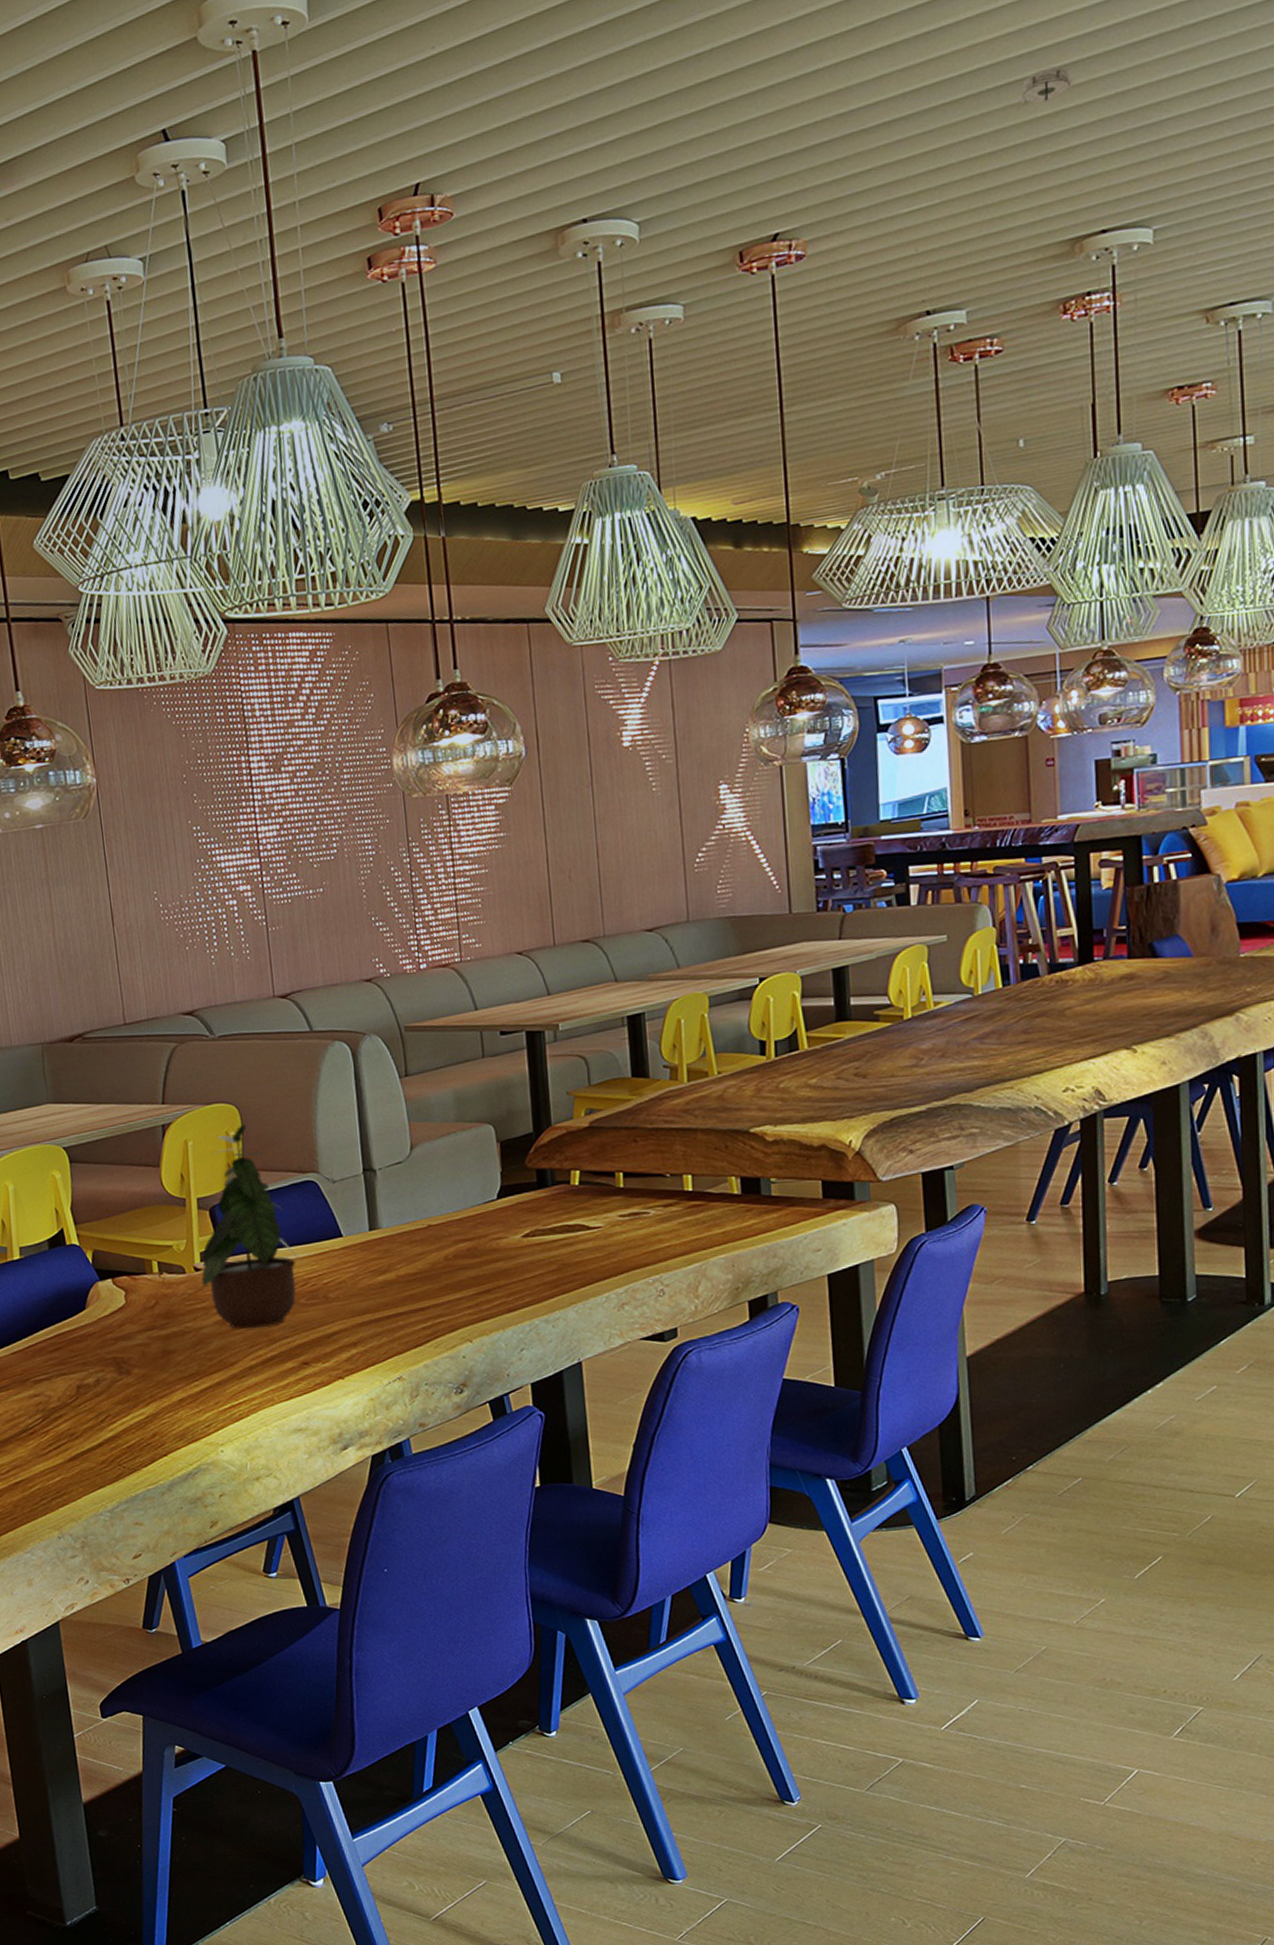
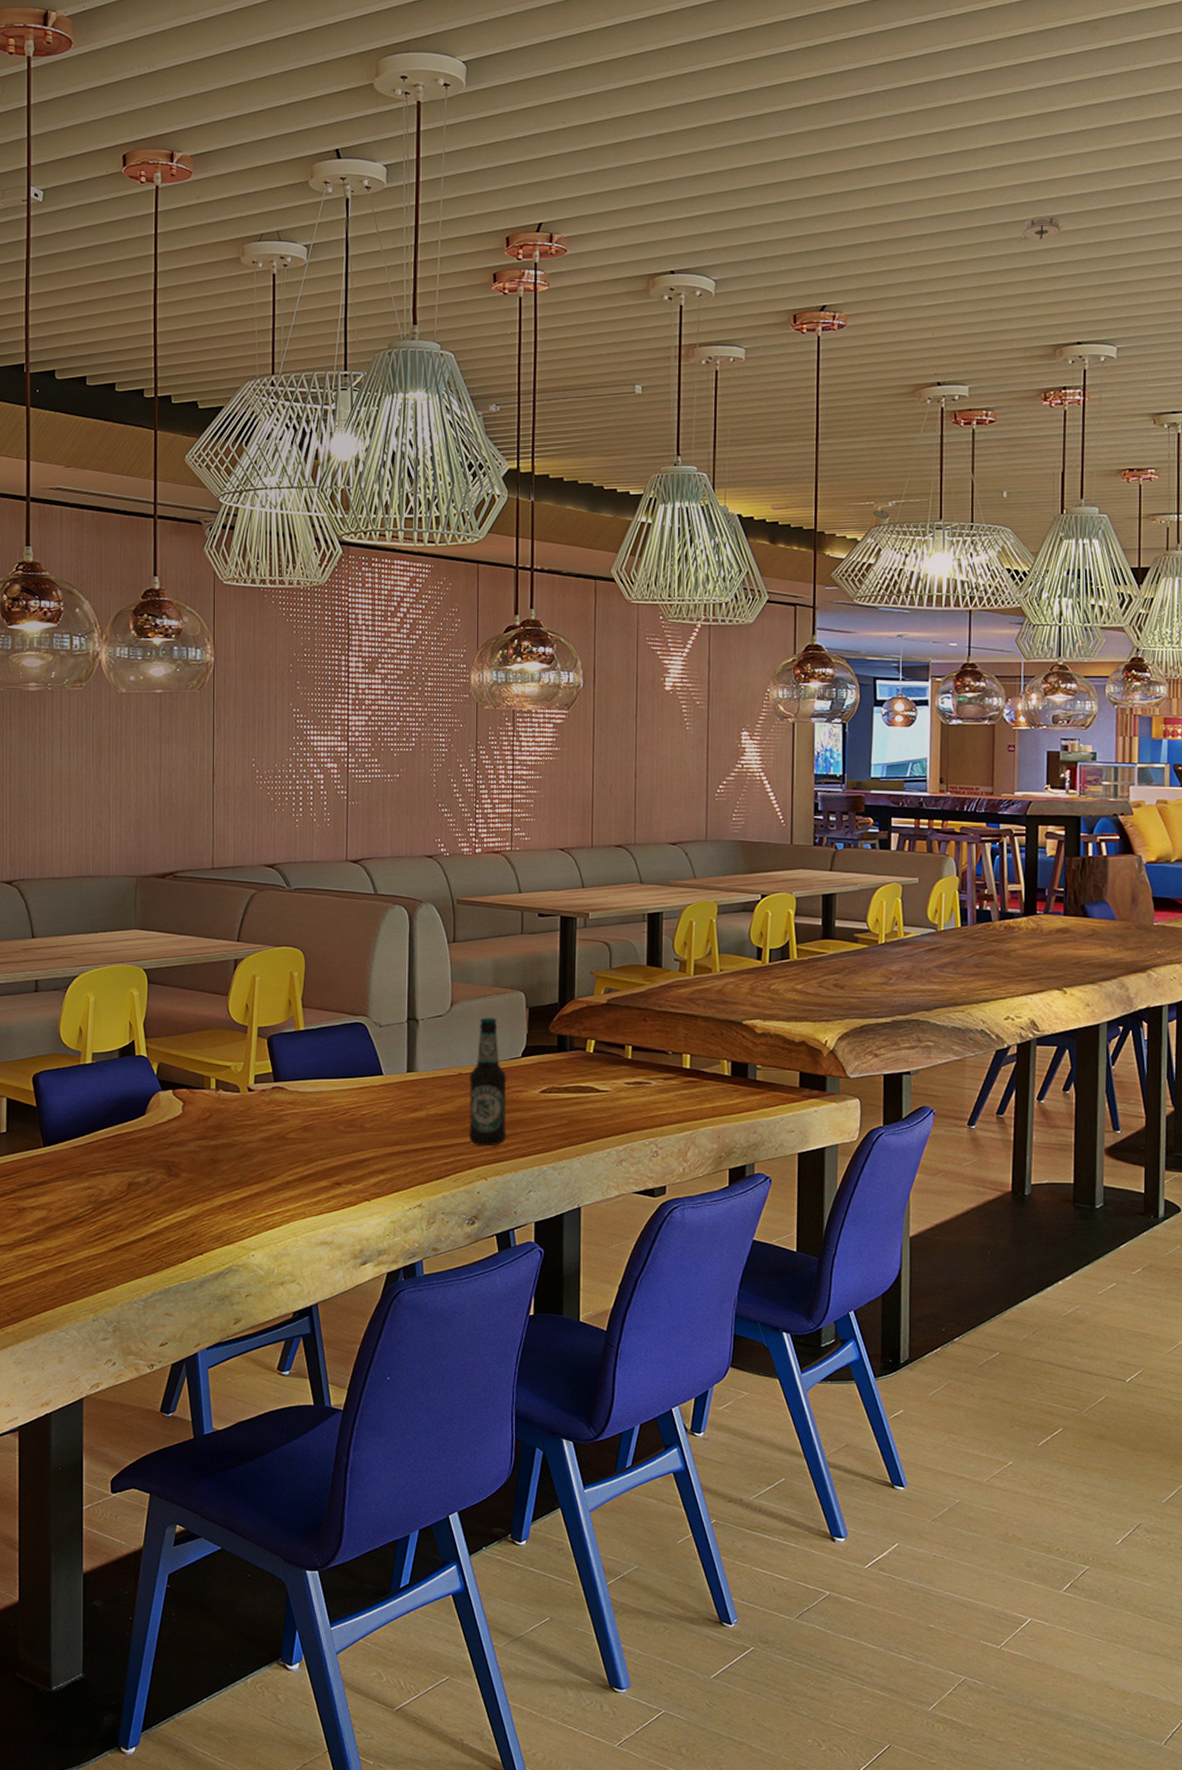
potted plant: present [201,1124,303,1329] -> none [252,967,346,1148]
bottle: none [440,1157,489,1305] -> present [468,1017,507,1147]

